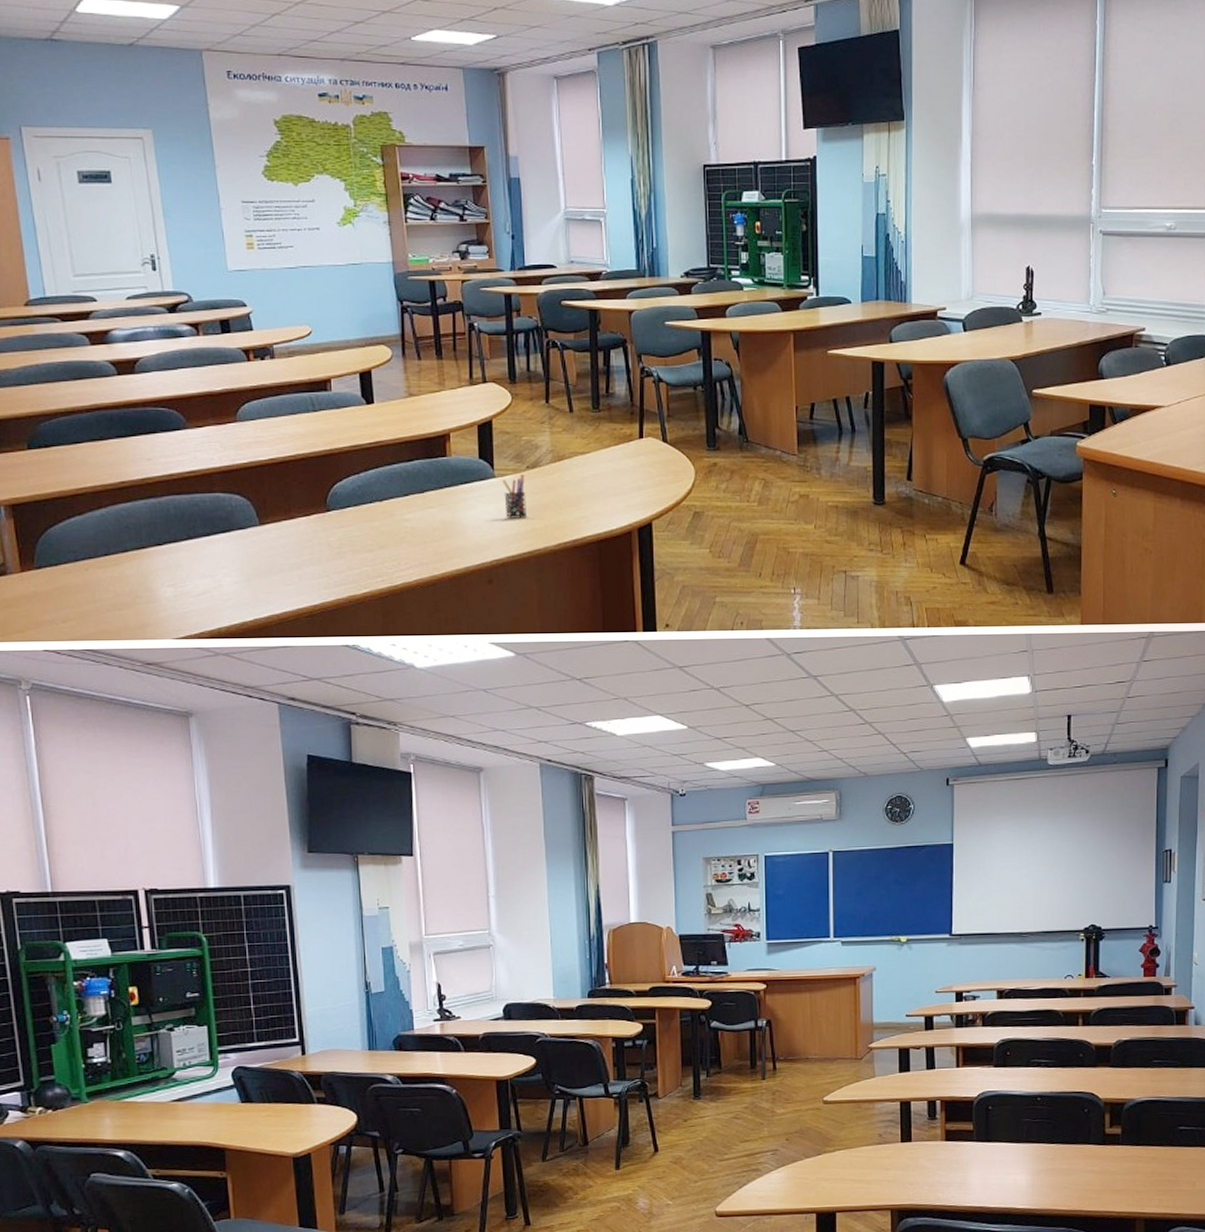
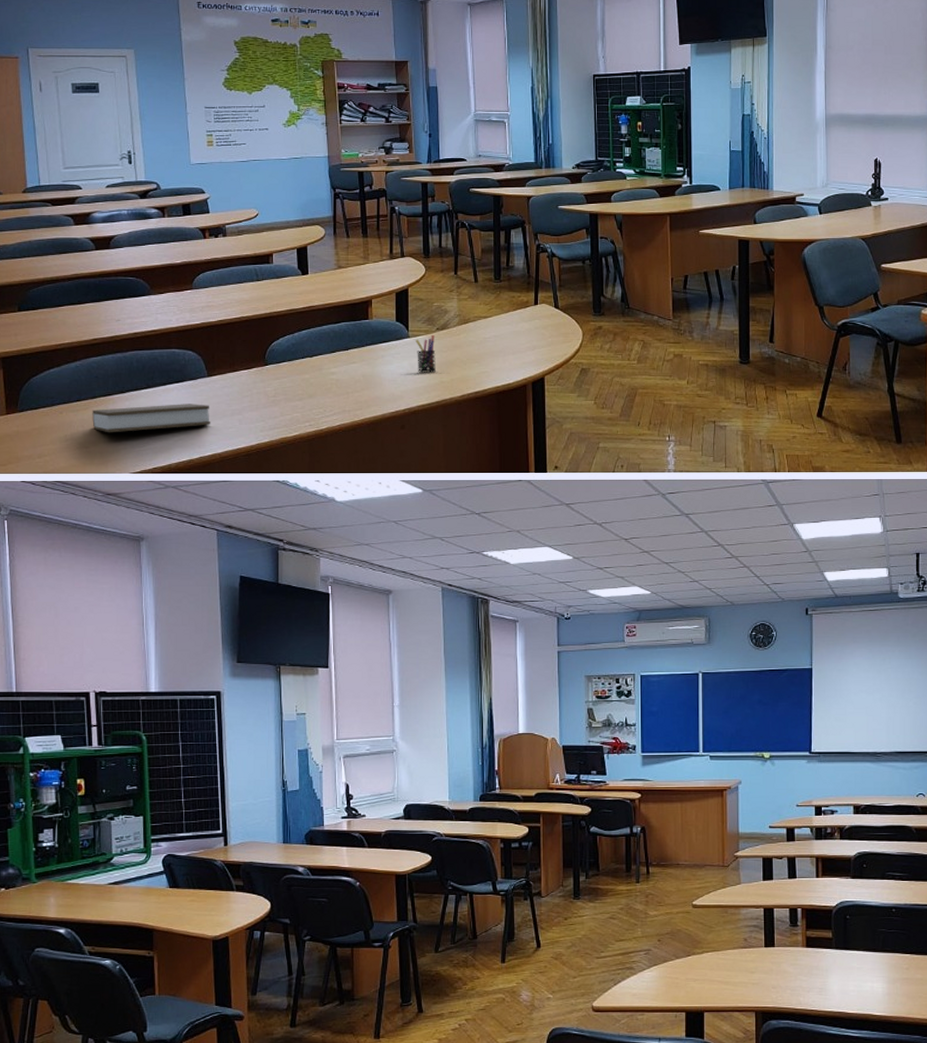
book: none [124,557,266,593] -> present [92,404,211,433]

